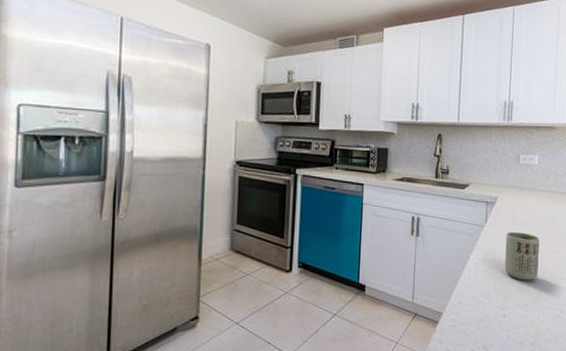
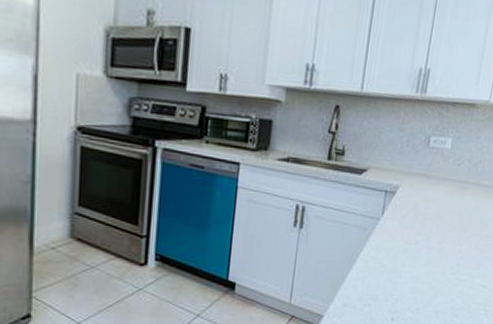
cup: present [504,231,540,281] -> none [398,226,442,282]

